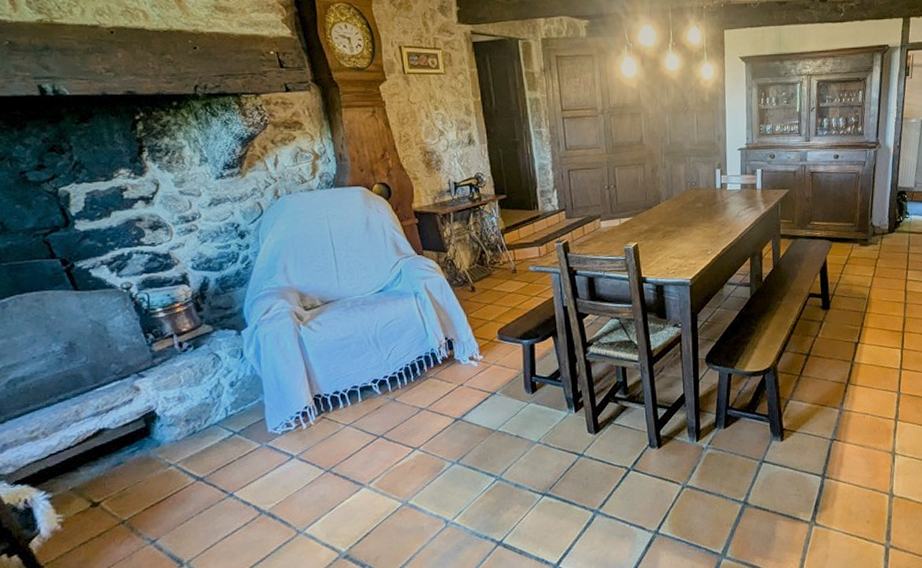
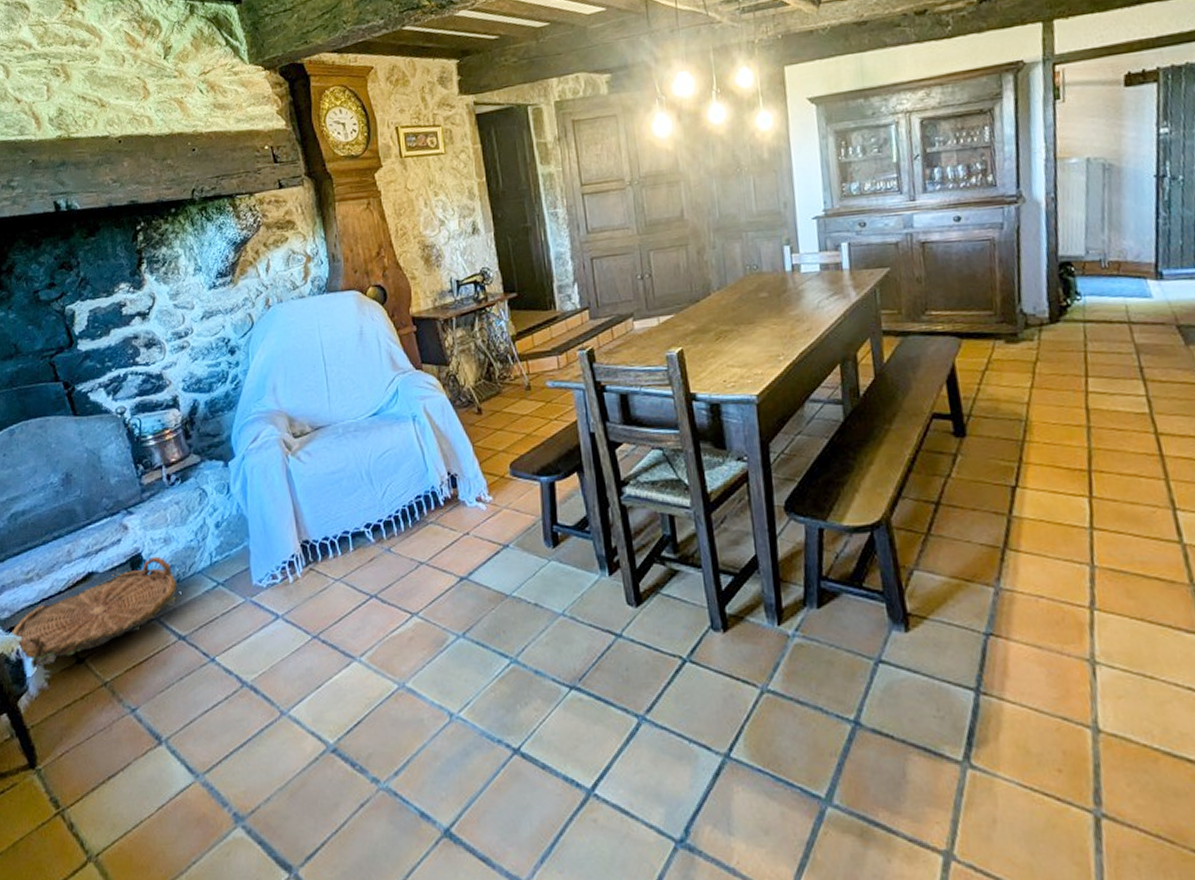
woven basket: none [18,412,195,515] -> present [12,556,179,669]

